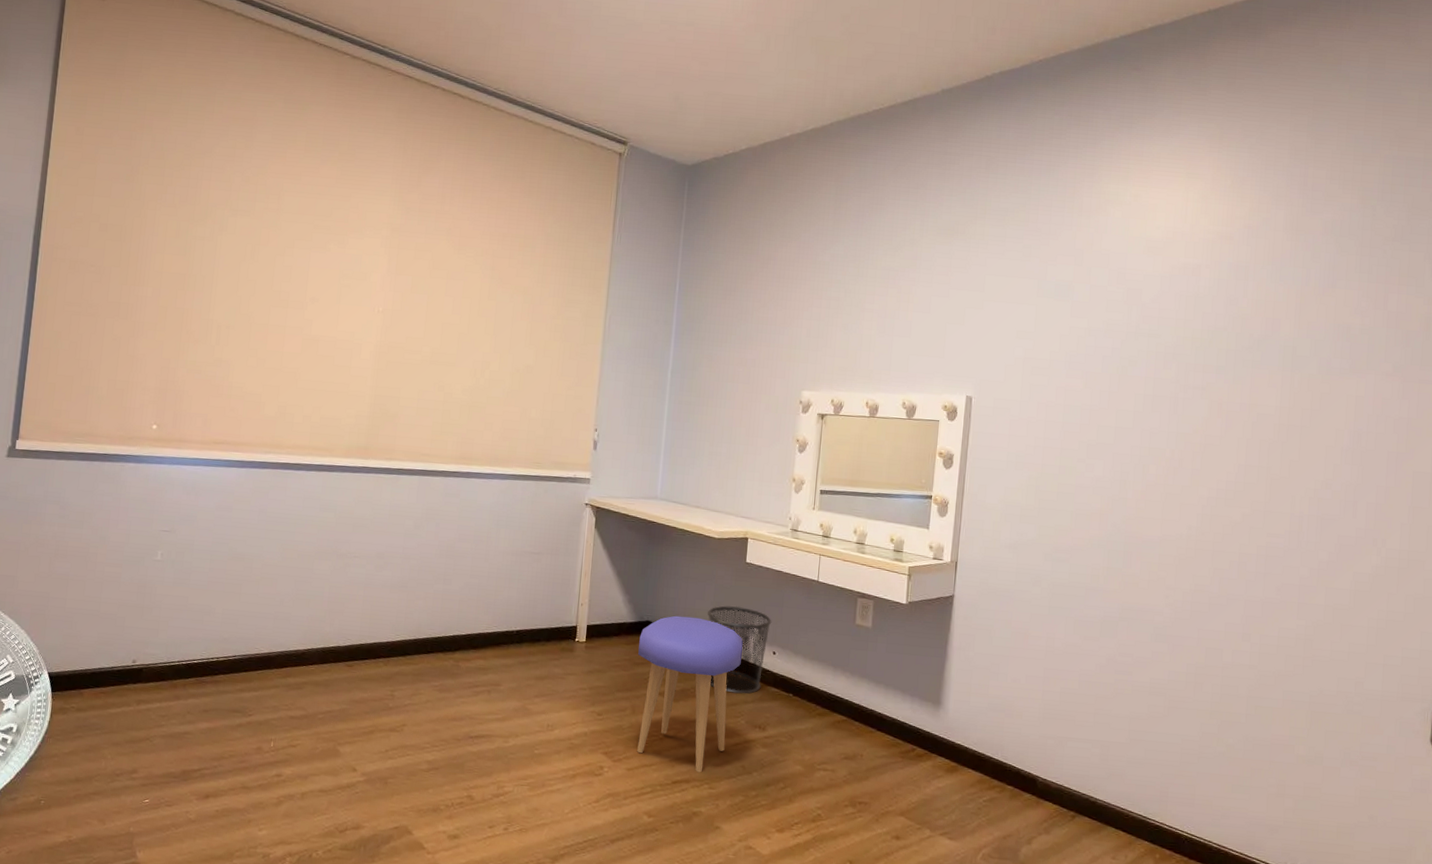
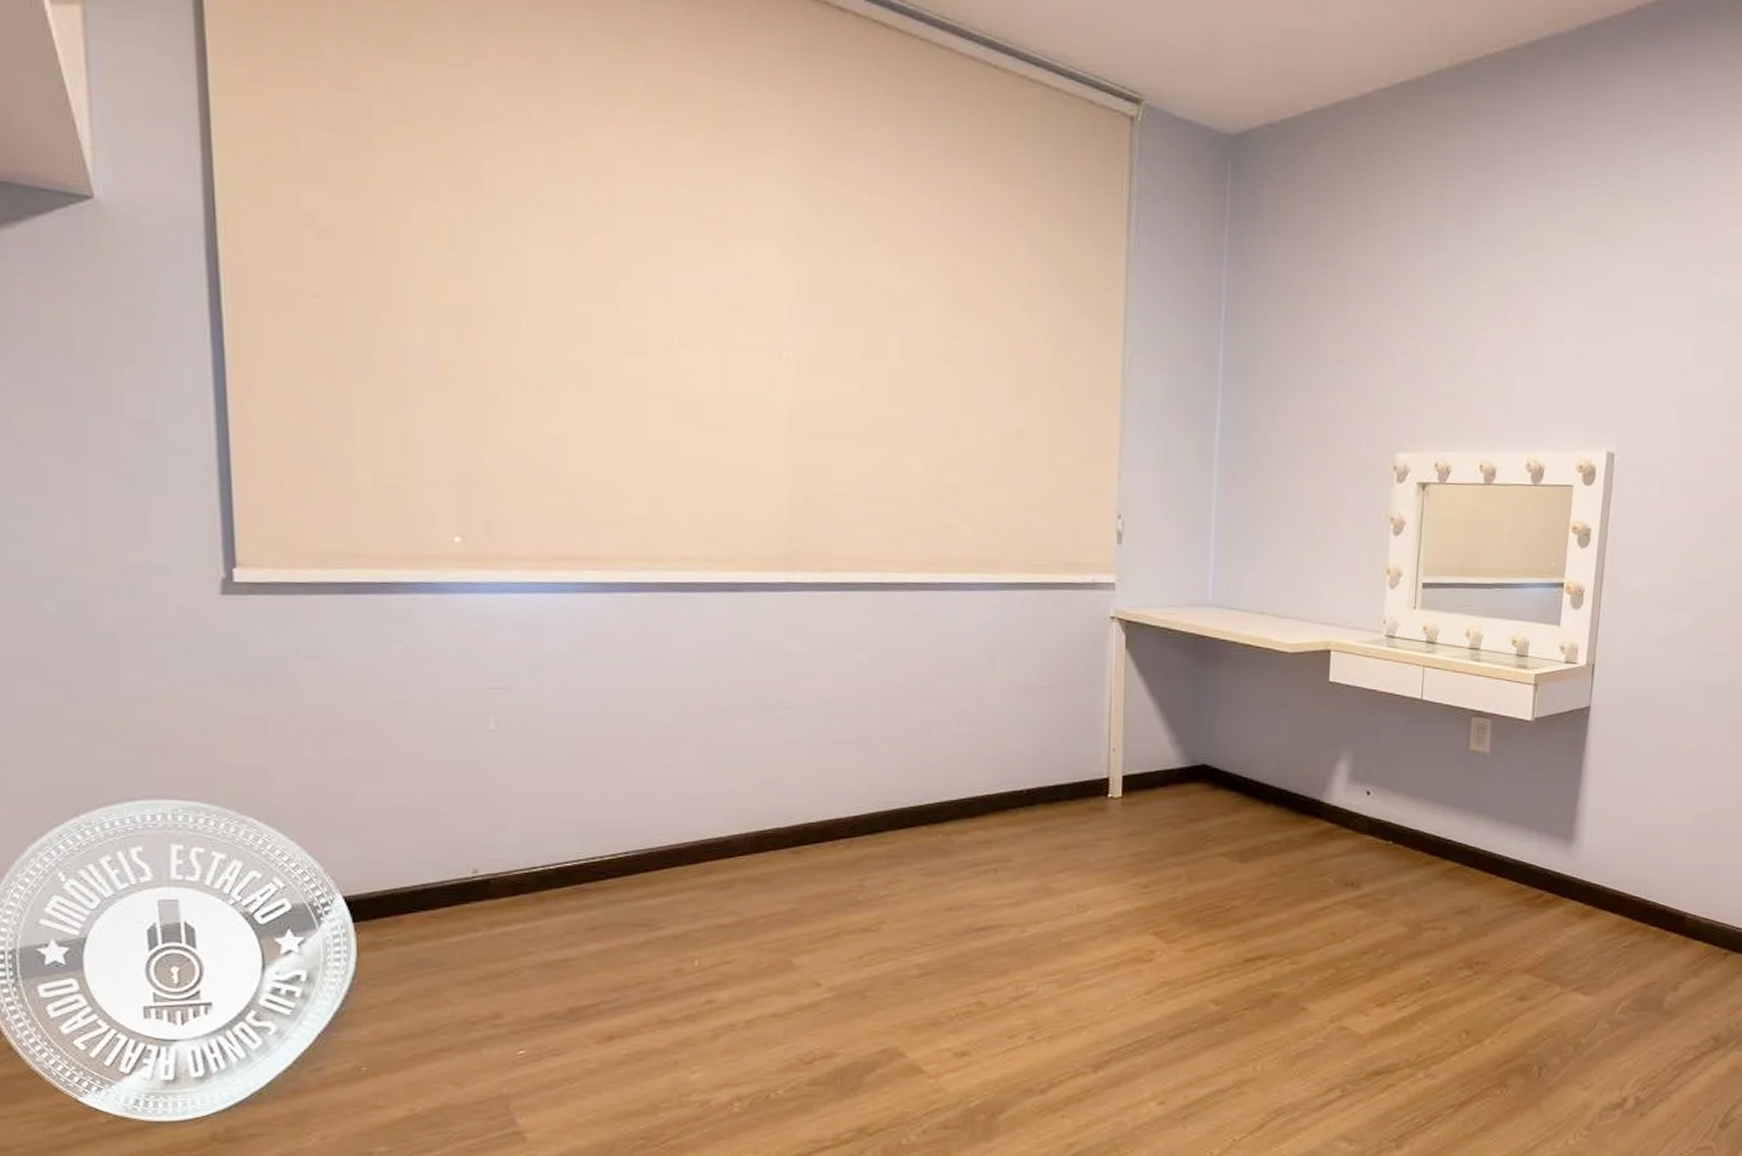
stool: present [637,615,743,773] -> none [1193,755,1328,946]
waste bin: present [708,605,772,694] -> none [1281,737,1365,846]

